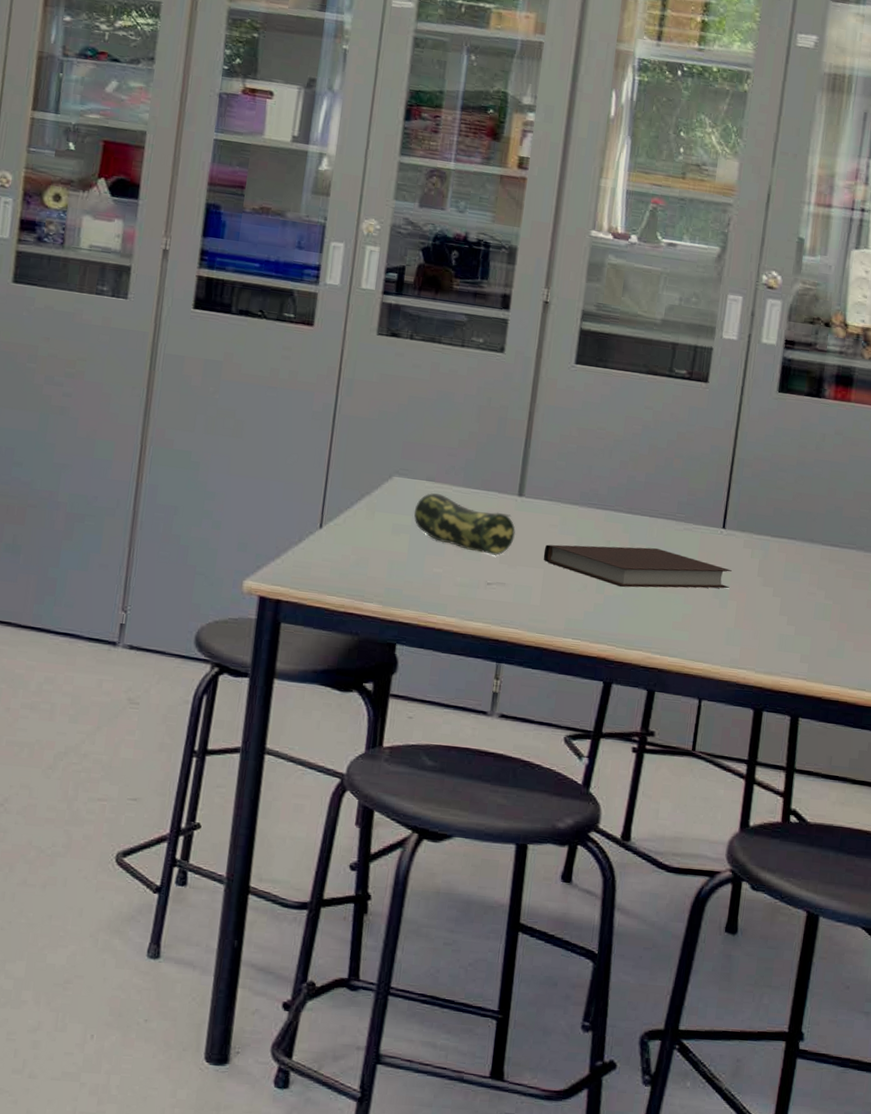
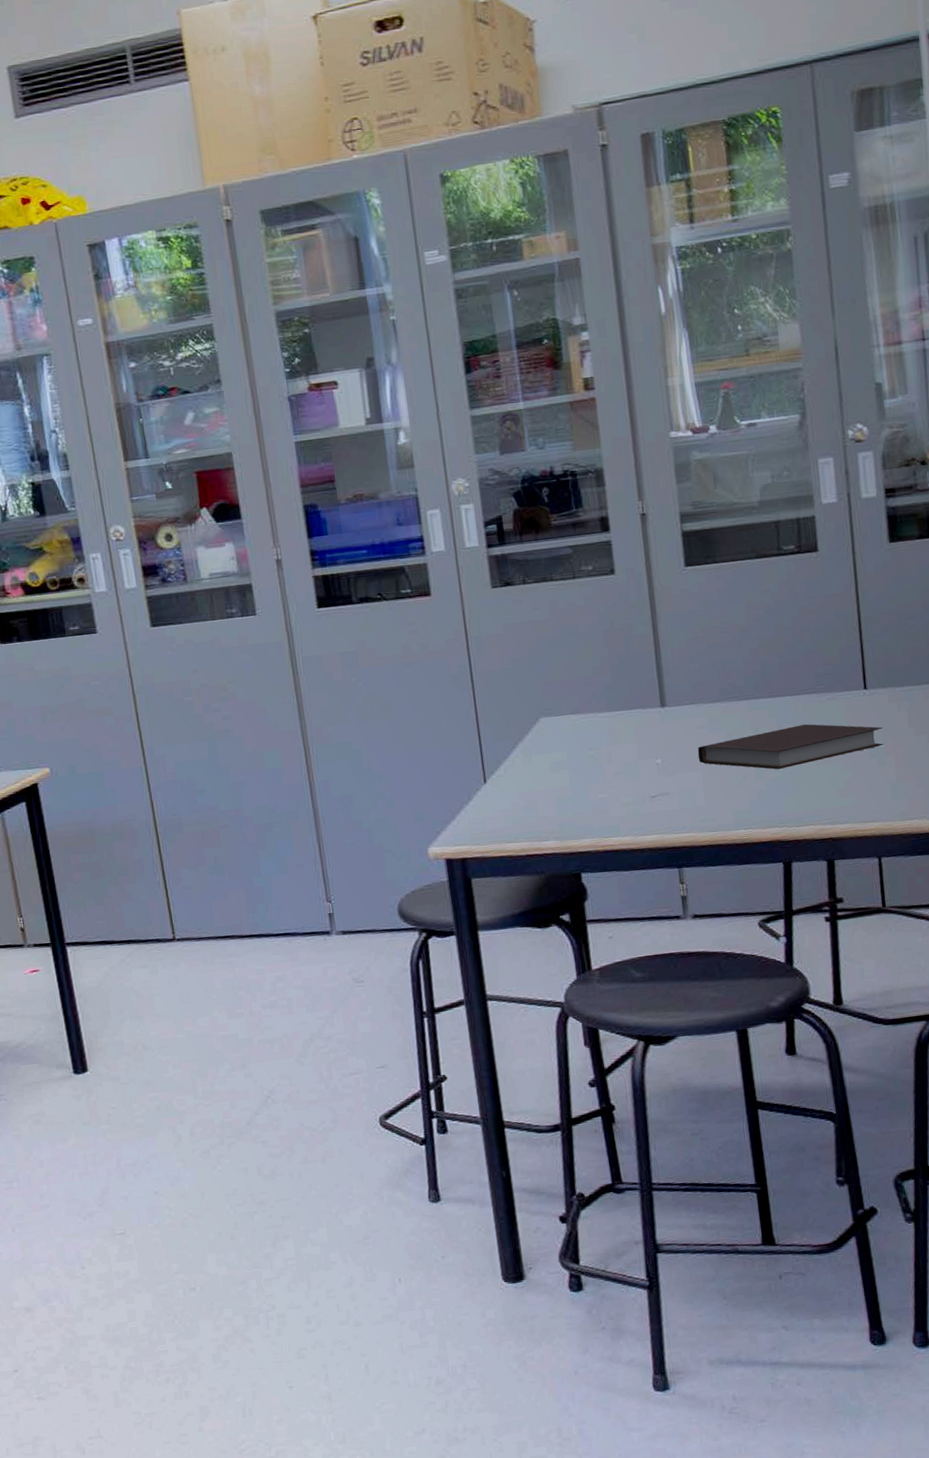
pencil case: present [413,493,516,556] -> none [567,724,667,770]

